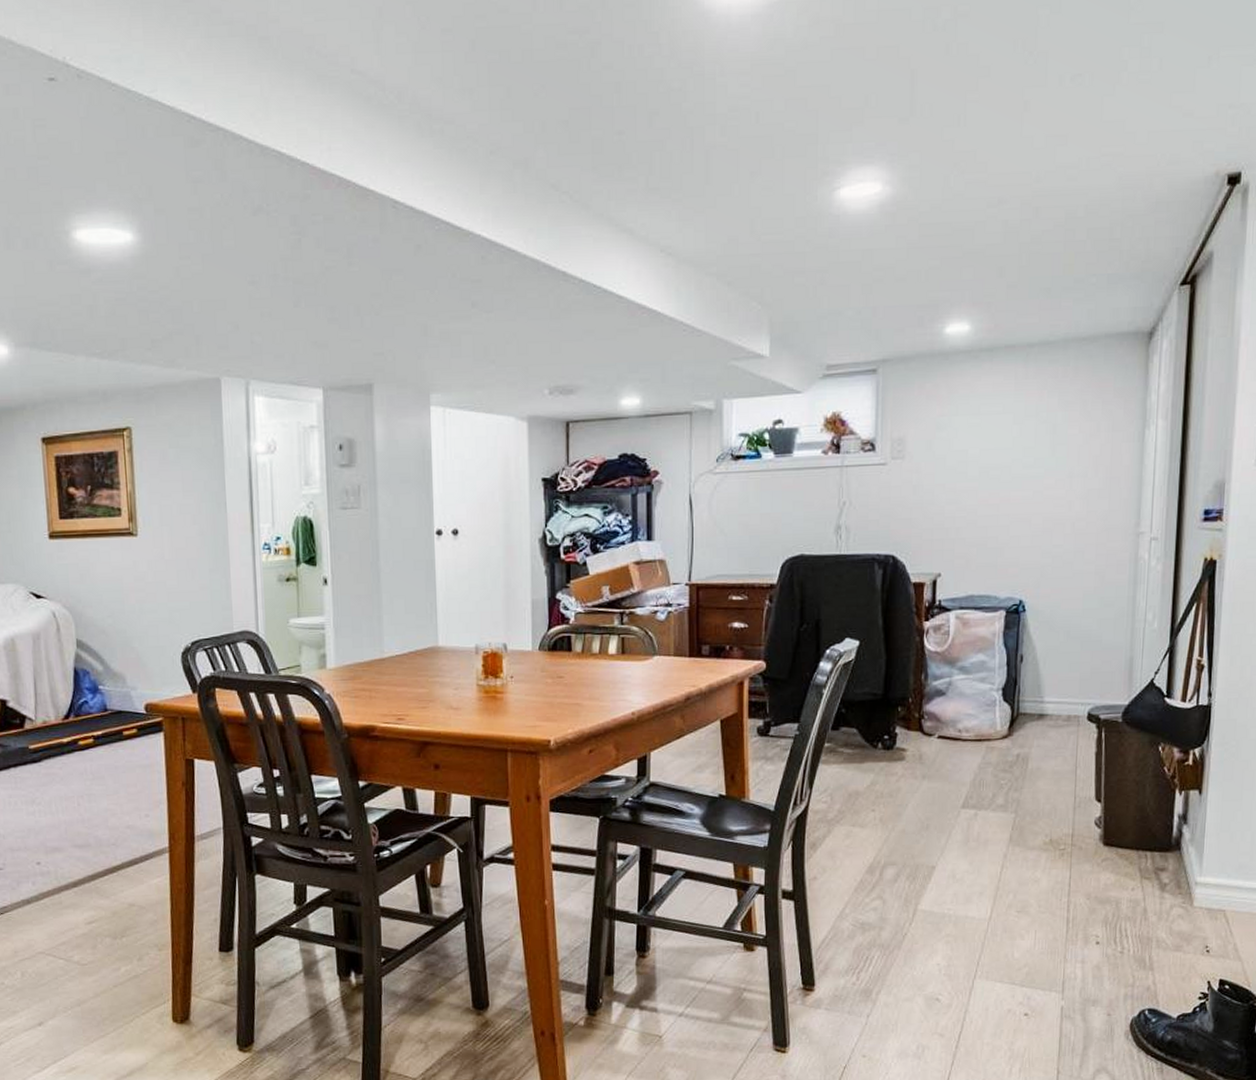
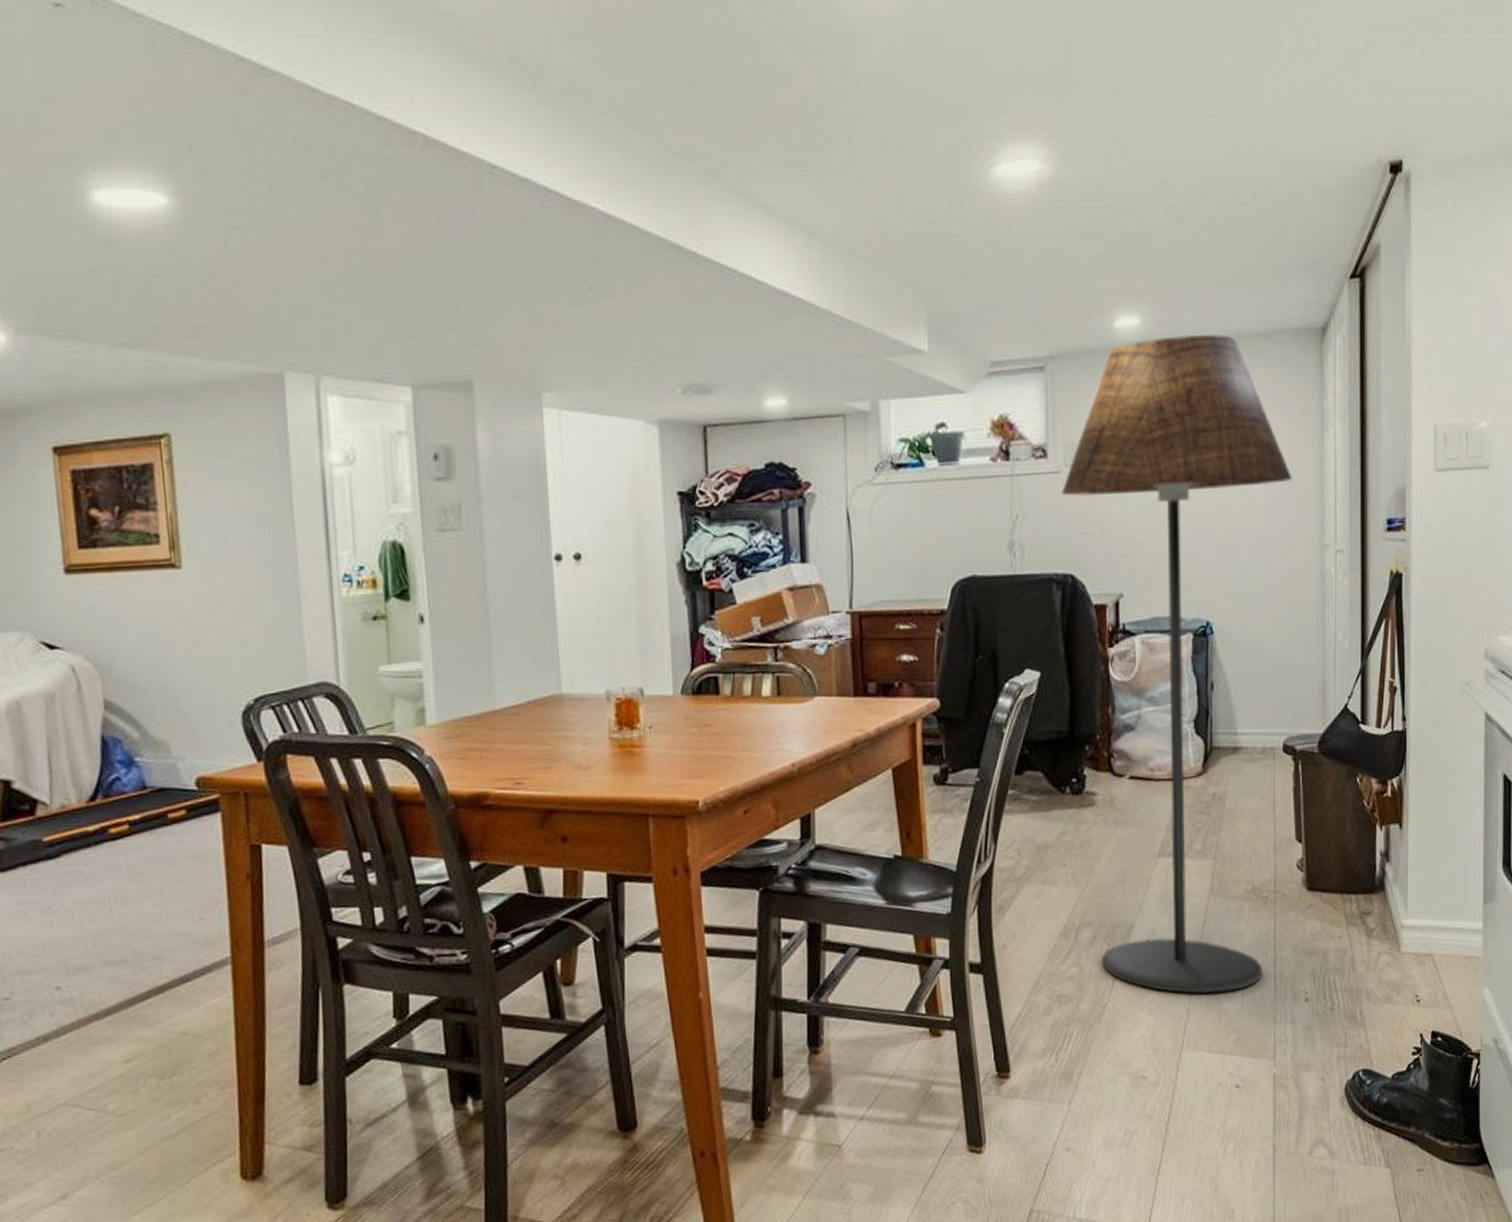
floor lamp: none [887,338,1111,931] -> present [1061,333,1292,994]

